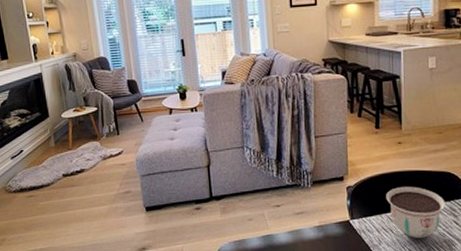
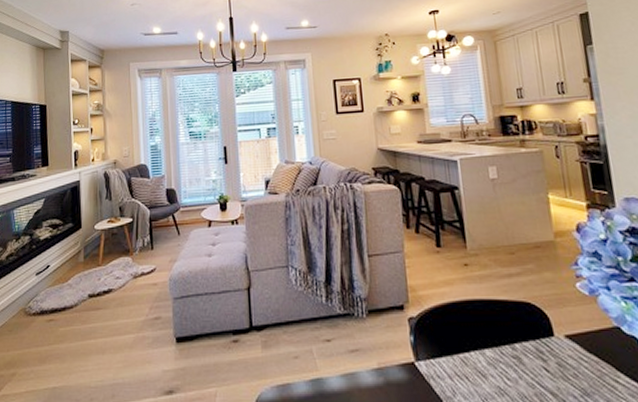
bowl: present [386,187,445,238] -> none [456,320,530,389]

